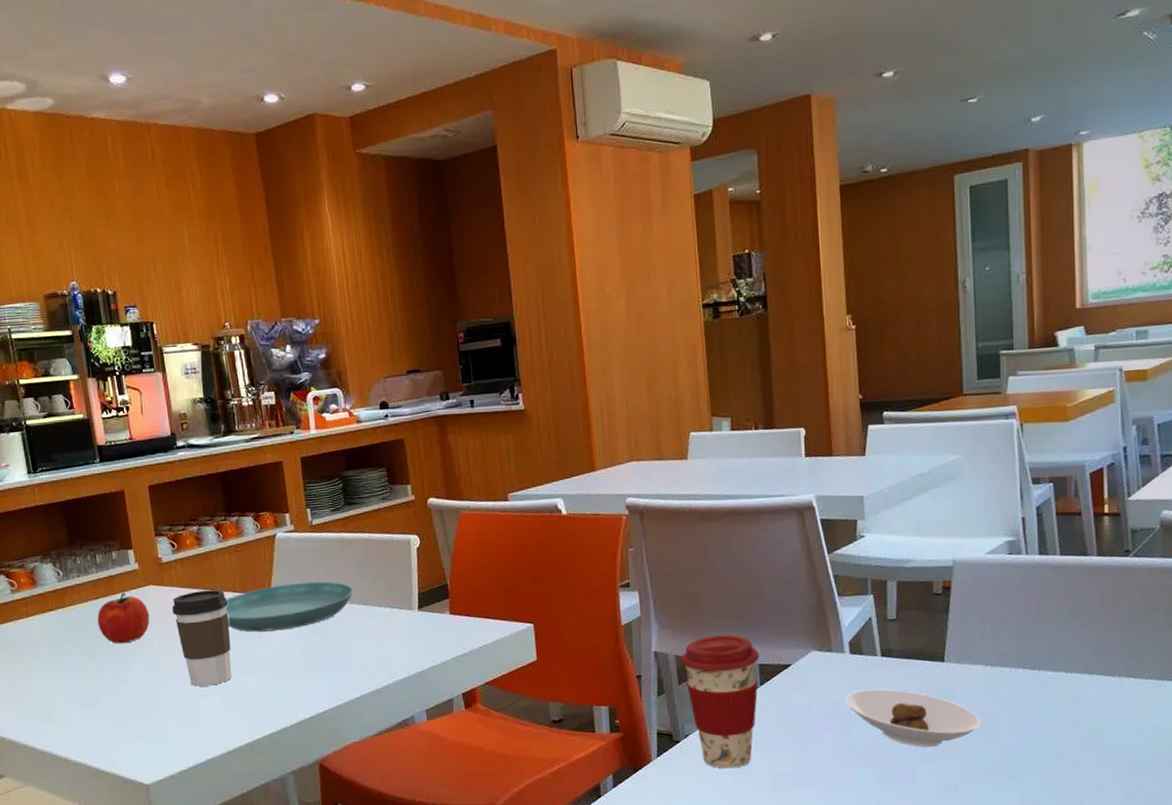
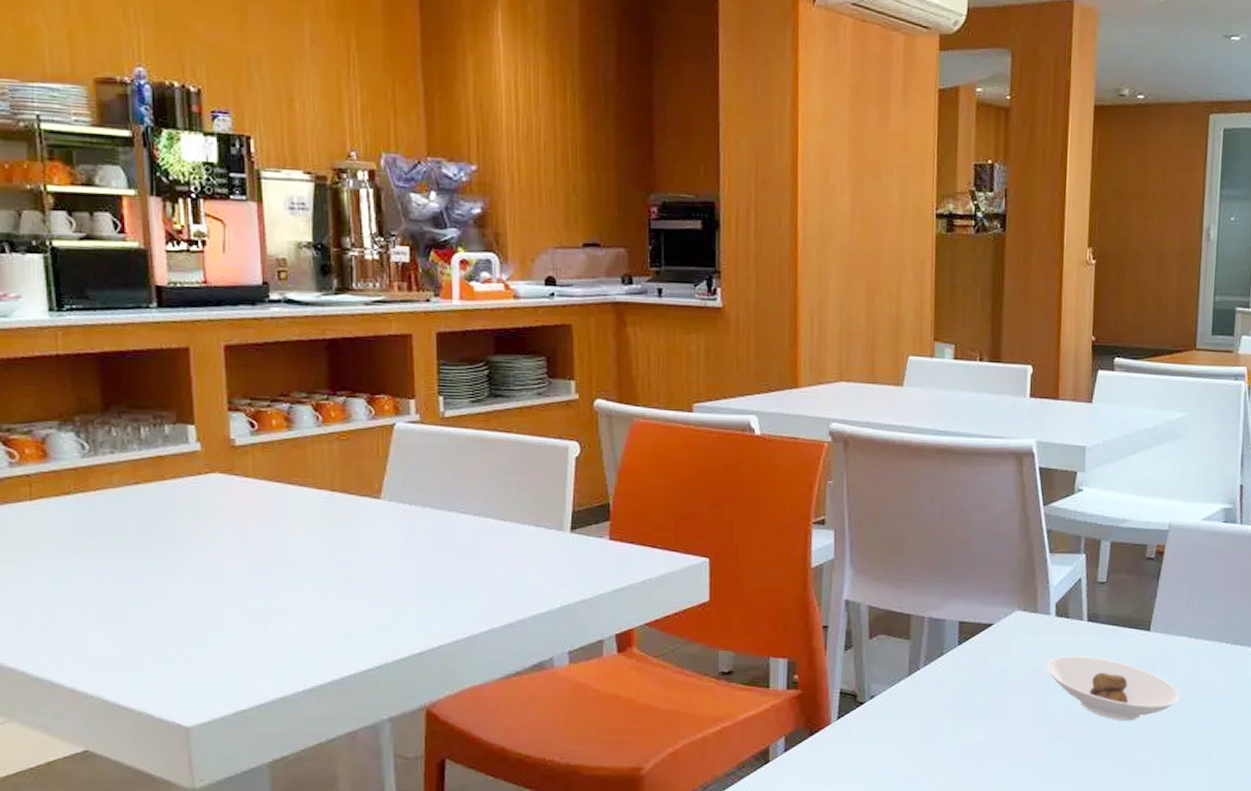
fruit: present [97,592,150,644] -> none [135,479,211,545]
coffee cup: present [172,590,232,687] -> none [244,486,322,606]
saucer: present [225,581,353,632] -> none [317,487,489,543]
coffee cup: present [681,634,760,769] -> none [874,586,960,736]

